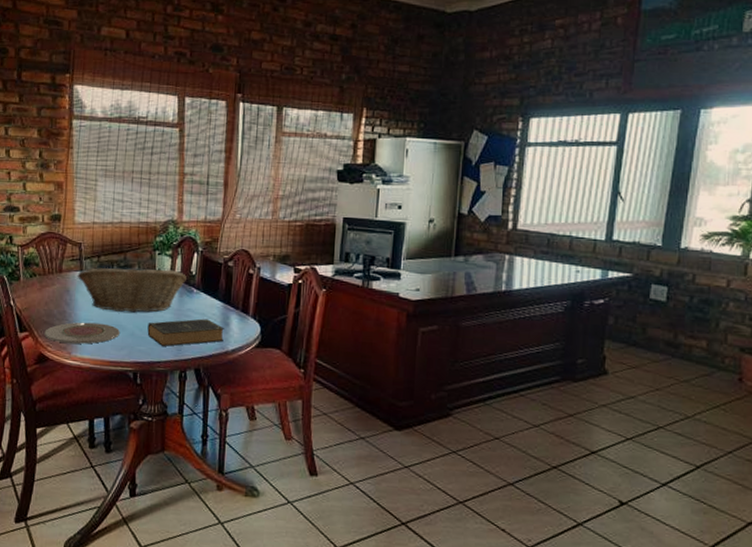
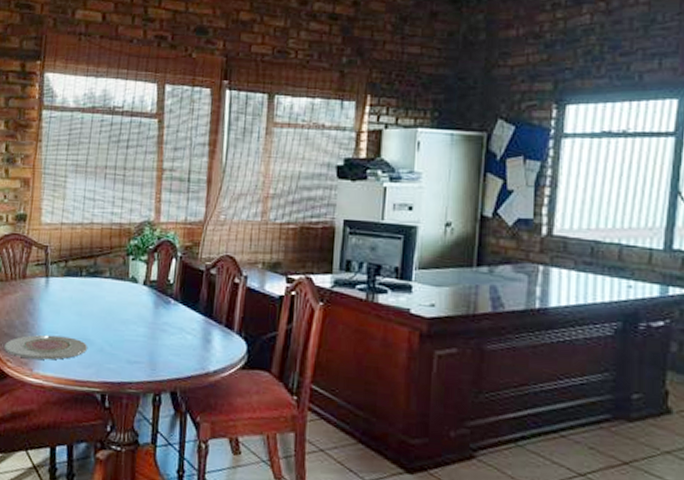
fruit basket: present [77,267,187,313] -> none [41,273,163,326]
book: present [147,318,224,347] -> none [118,334,205,365]

